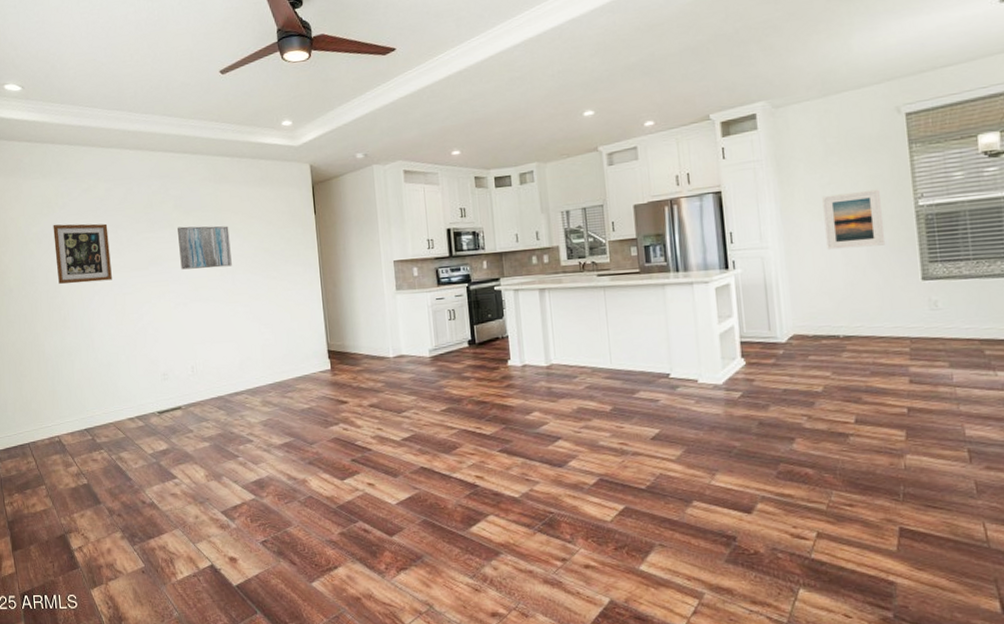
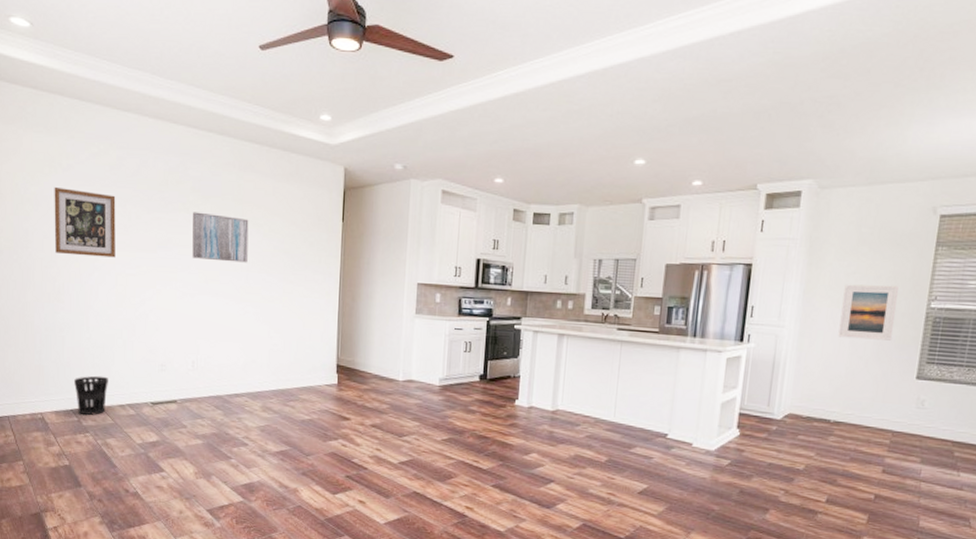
wastebasket: none [85,392,117,433] -> present [74,375,108,416]

